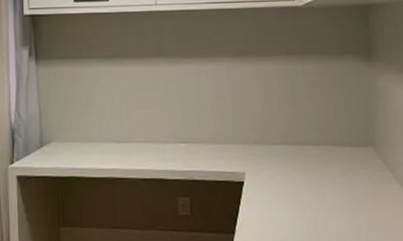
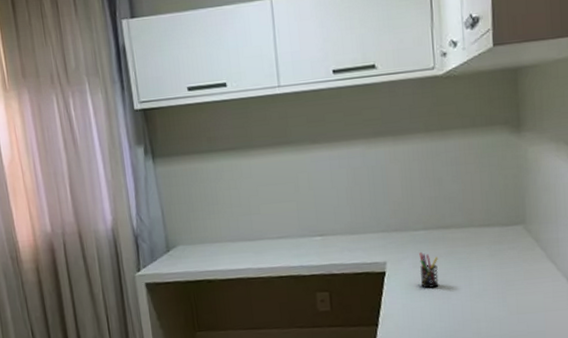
pen holder: none [276,166,294,200] -> present [419,252,439,288]

